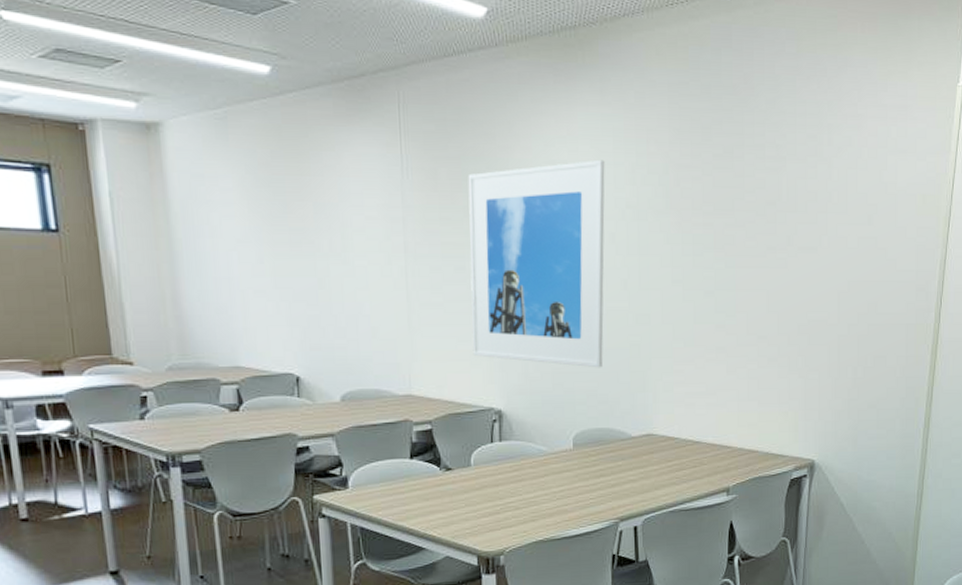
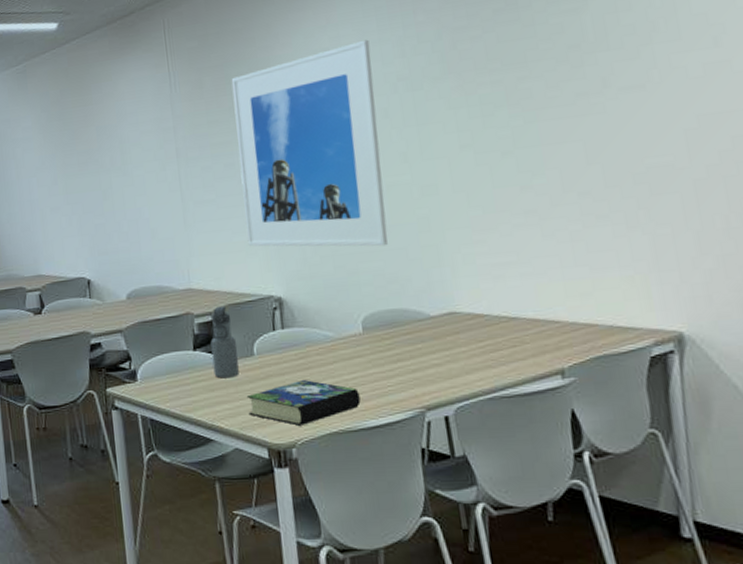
water bottle: none [428,415,455,488] -> present [210,306,239,379]
book: none [460,491,565,535] -> present [246,380,361,426]

